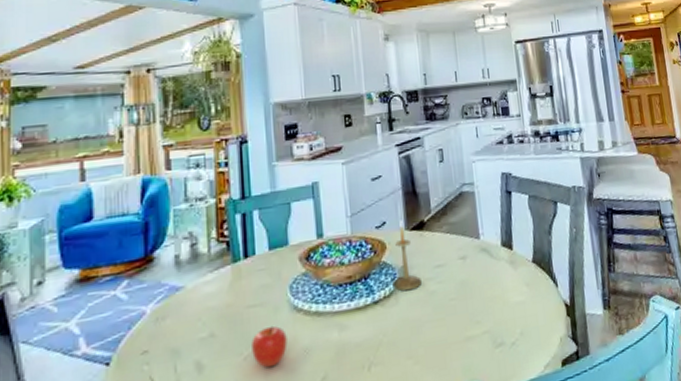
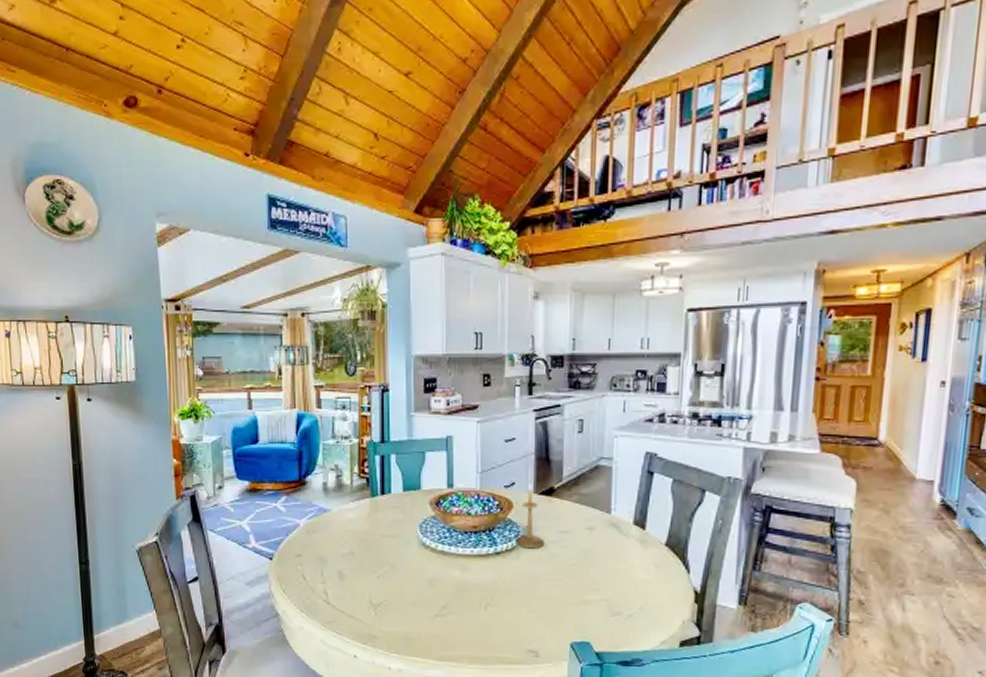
fruit: present [251,325,288,368] -> none [384,555,415,588]

